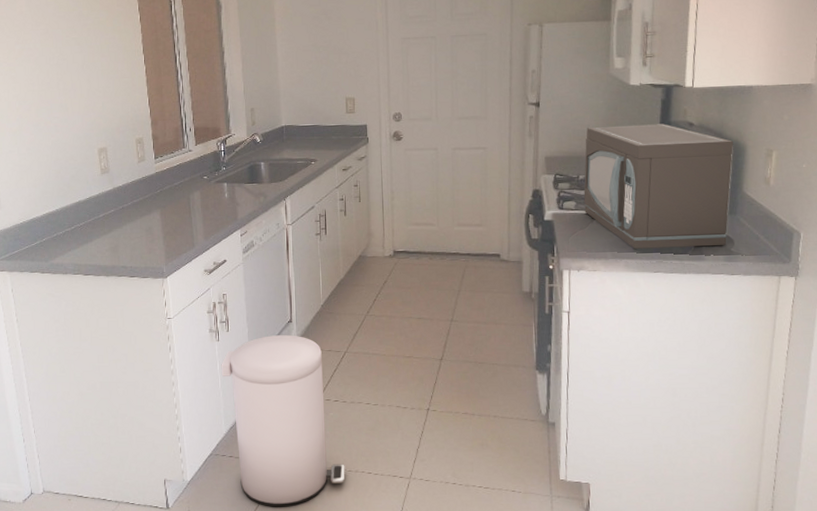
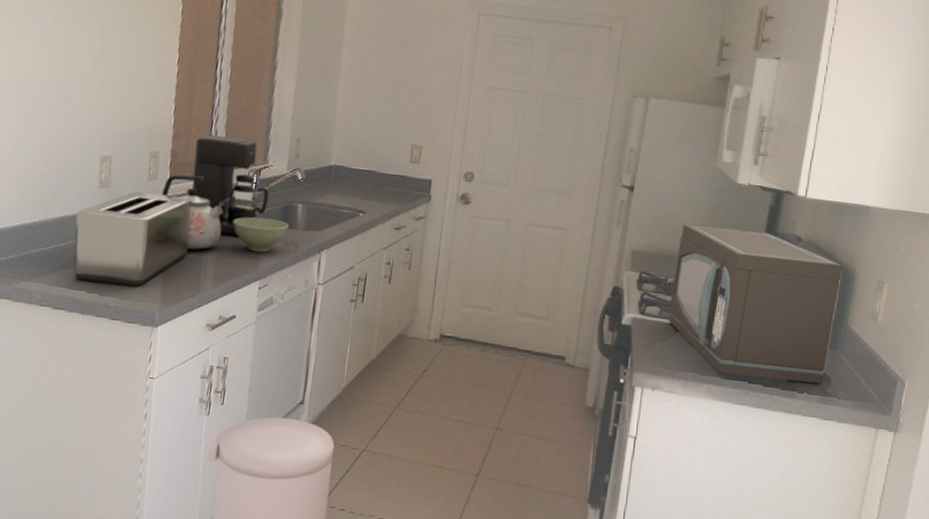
toaster: none [88,171,180,250] -> present [73,191,192,286]
kettle: none [150,152,204,213] -> present [161,174,223,250]
coffee maker: none [170,115,236,197] -> present [192,134,269,236]
bowl: none [211,177,256,207] -> present [233,217,289,253]

